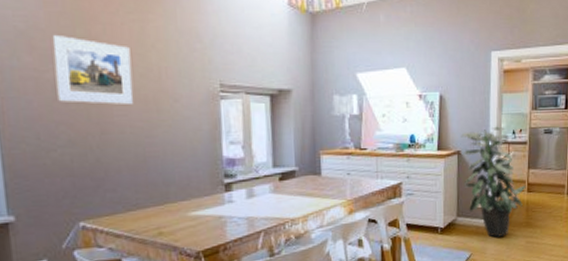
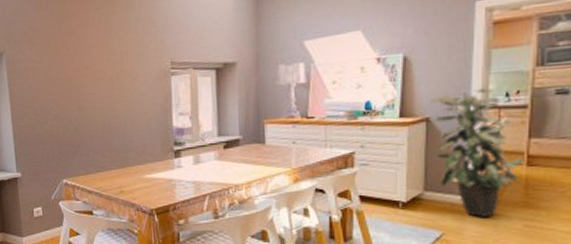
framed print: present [52,36,133,104] -> none [44,32,102,85]

